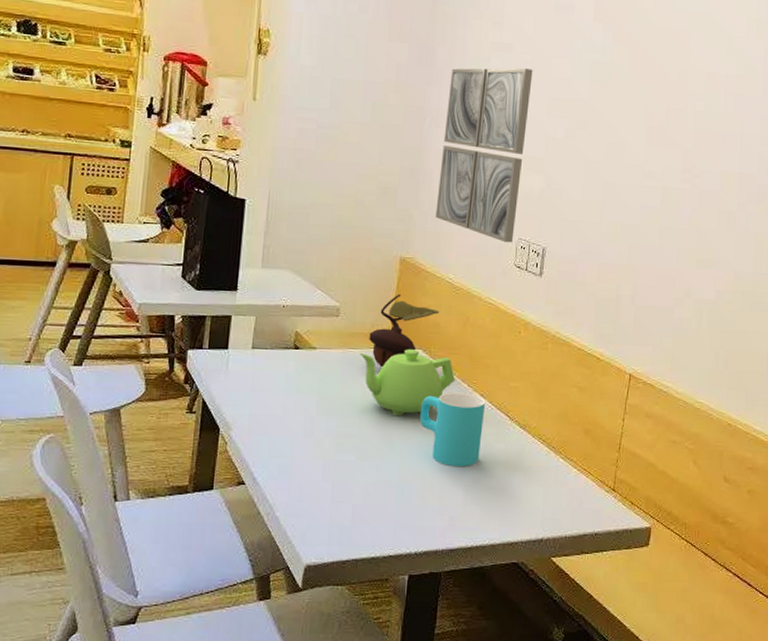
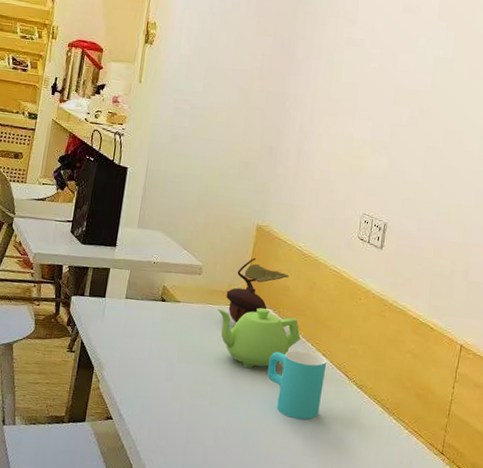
wall art: present [435,68,533,243] -> none [289,59,382,217]

